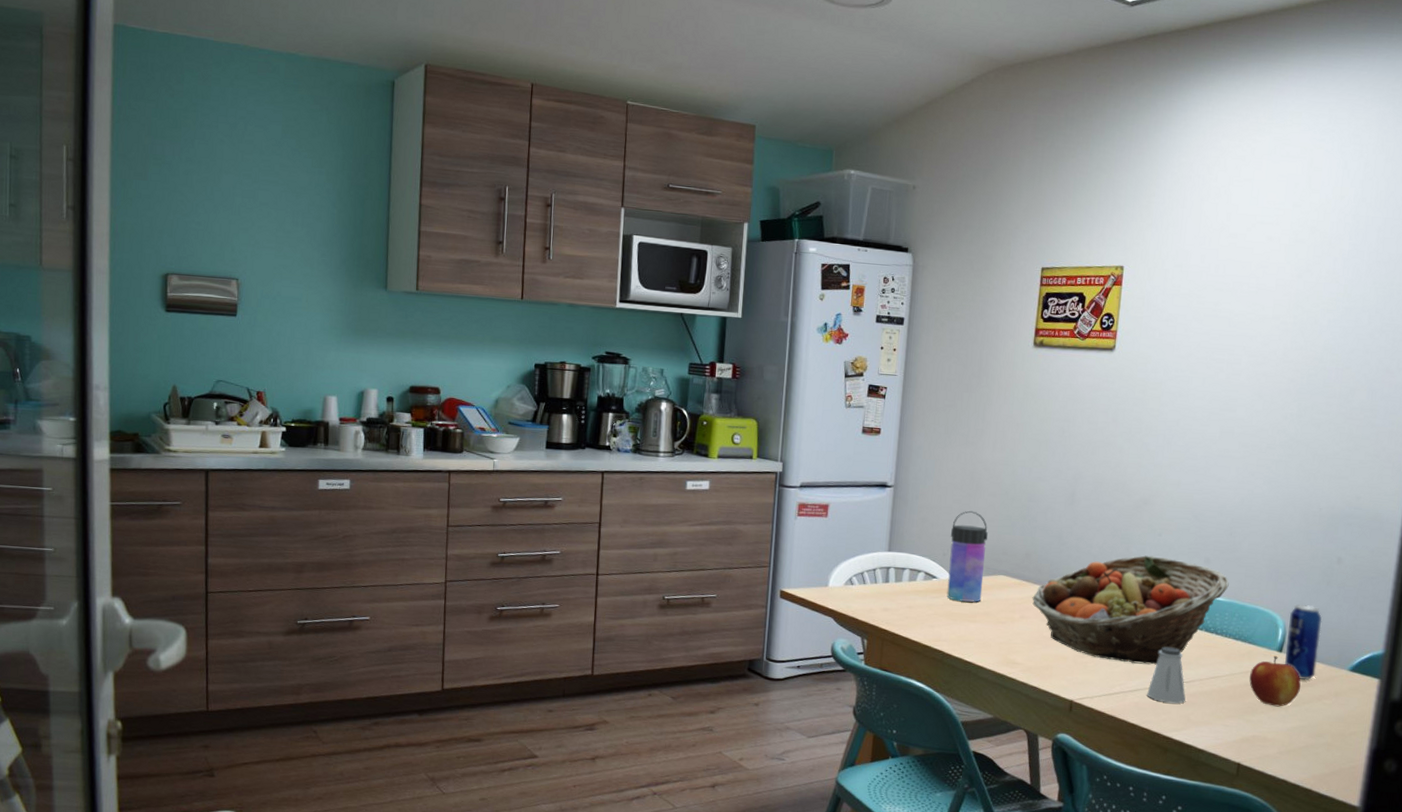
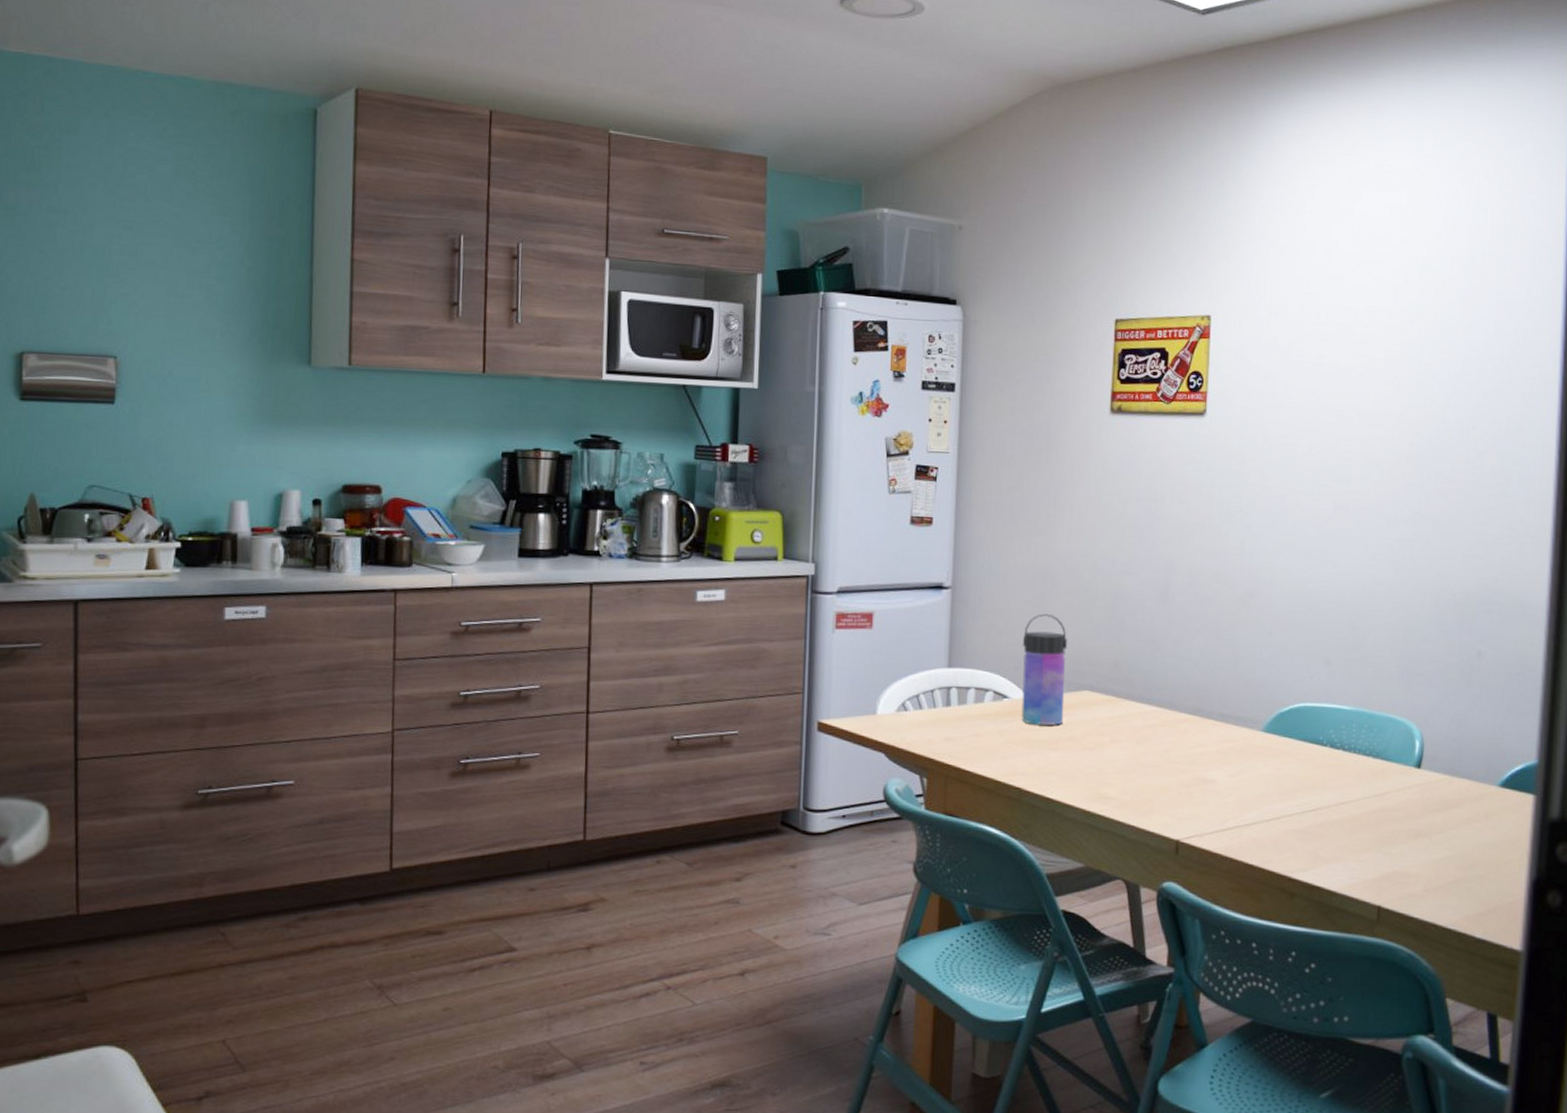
fruit basket: present [1032,555,1229,665] -> none [1124,659,1355,791]
saltshaker: present [1147,647,1186,704] -> none [1266,768,1312,837]
apple: present [1249,656,1301,707] -> none [1385,773,1445,835]
beverage can: present [1284,604,1322,681] -> none [1424,709,1465,801]

